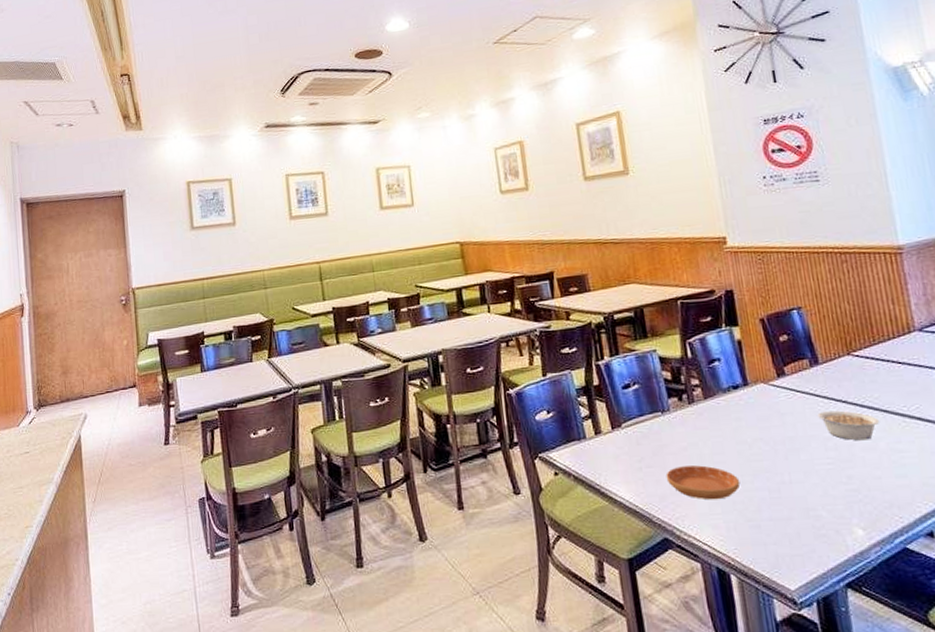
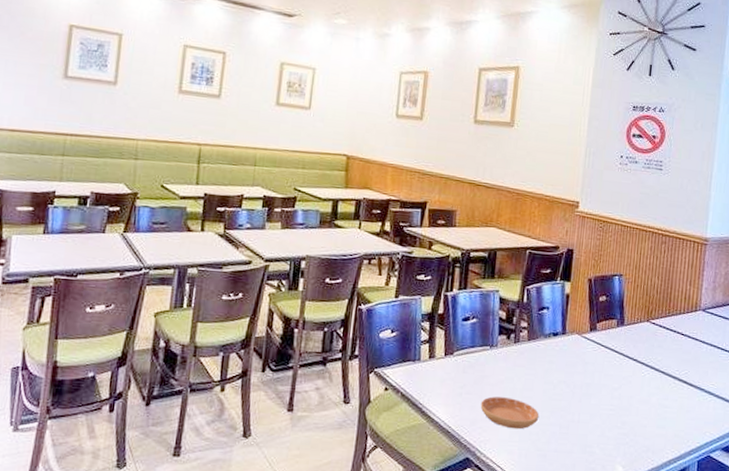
legume: present [817,410,880,441] -> none [612,365,657,394]

